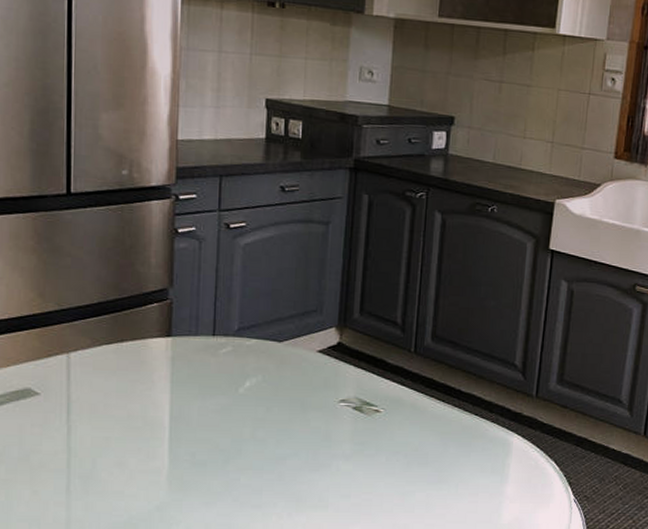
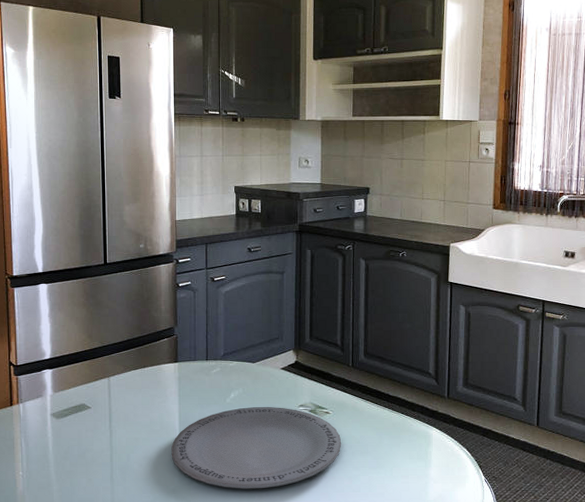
plate: none [156,400,394,507] -> present [171,407,342,489]

